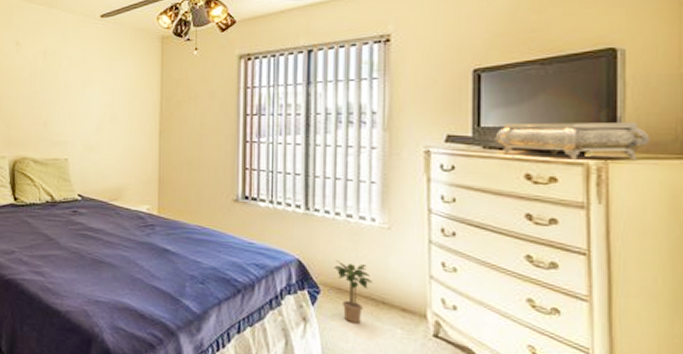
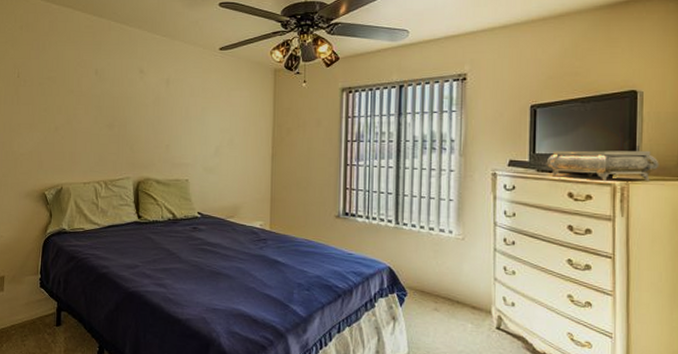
potted plant: present [334,260,373,324] -> none [418,267,450,321]

